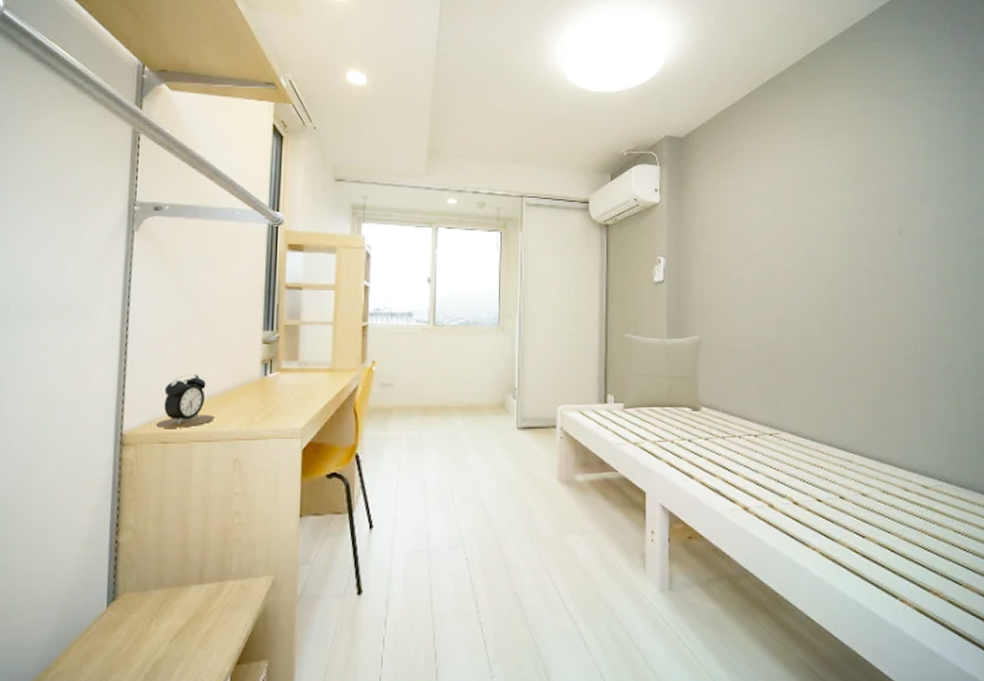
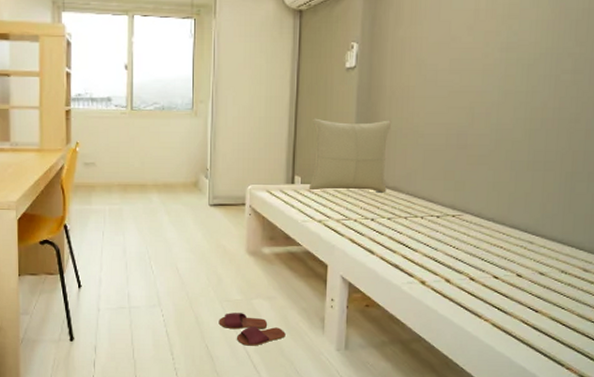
slippers: none [529,552,604,591] -> present [219,313,286,346]

